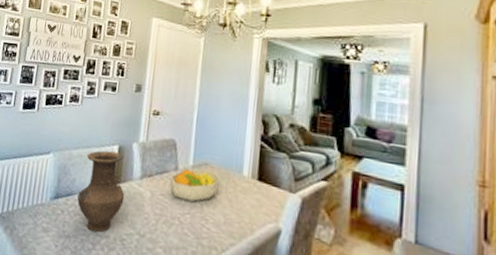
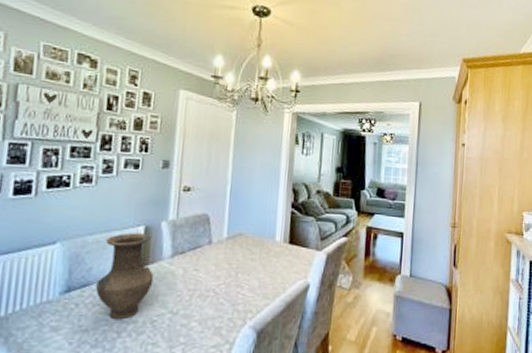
fruit bowl: present [169,168,221,202] -> none [203,240,255,272]

